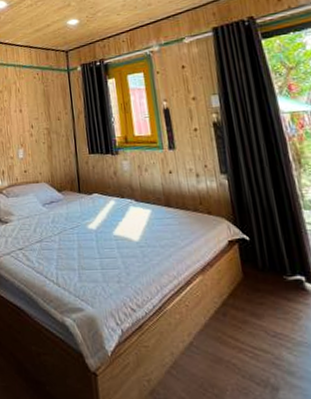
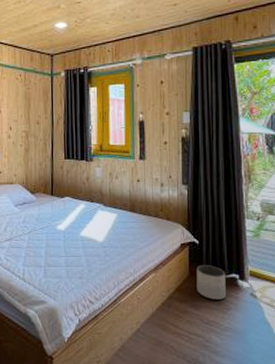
planter: none [251,265,293,307] -> present [196,265,226,300]

